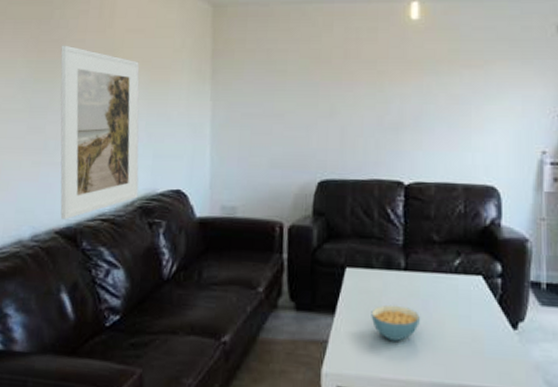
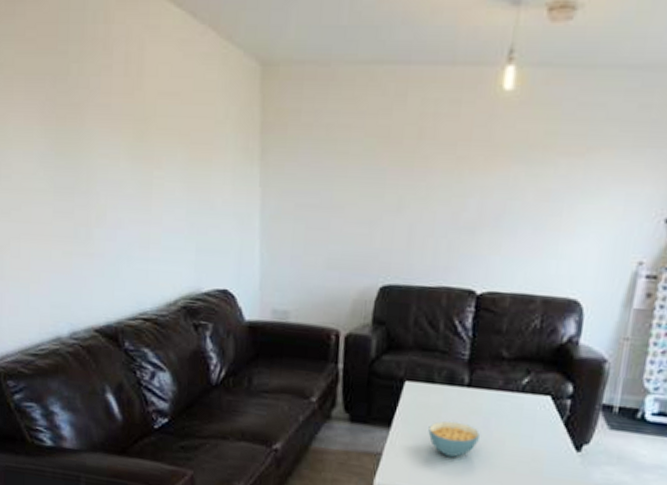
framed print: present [60,45,140,219] -> none [83,110,182,317]

